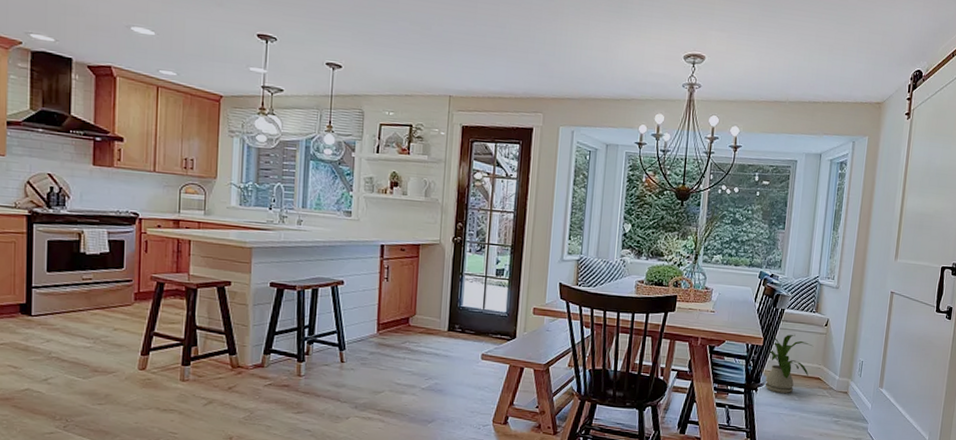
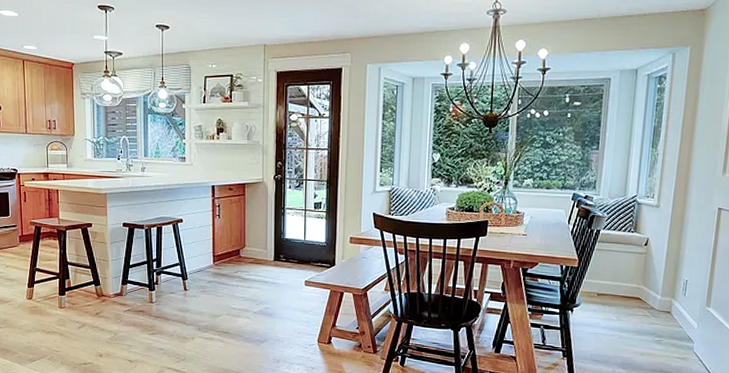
house plant: present [764,334,814,393] -> none [580,254,633,313]

